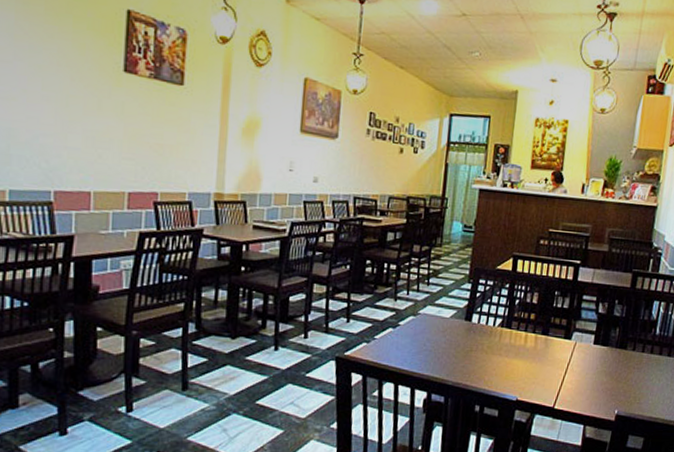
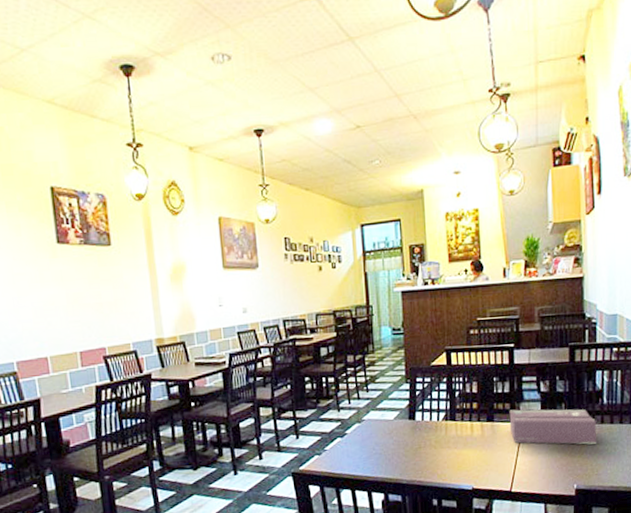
tissue box: none [562,326,646,373] -> present [509,409,596,445]

